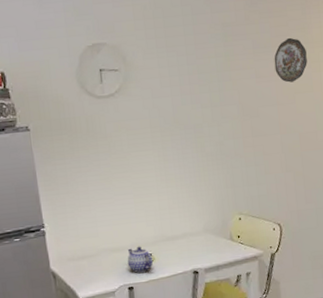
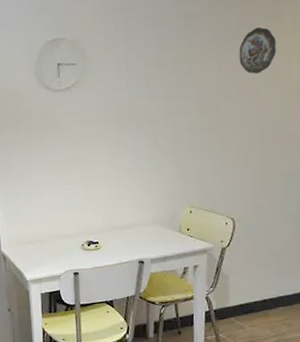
teapot: present [127,246,154,273] -> none [74,234,100,259]

